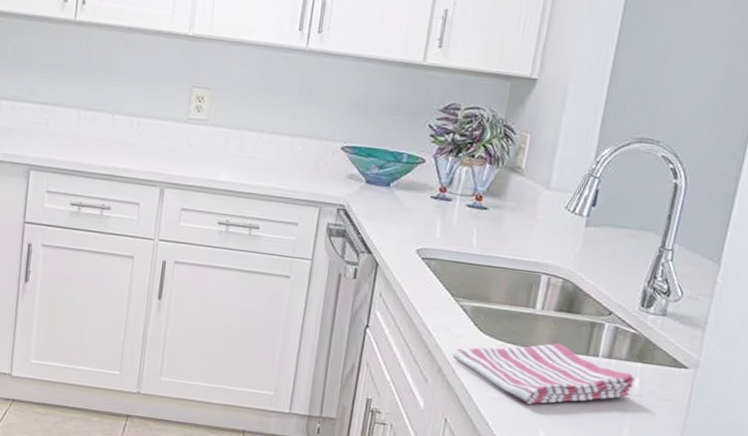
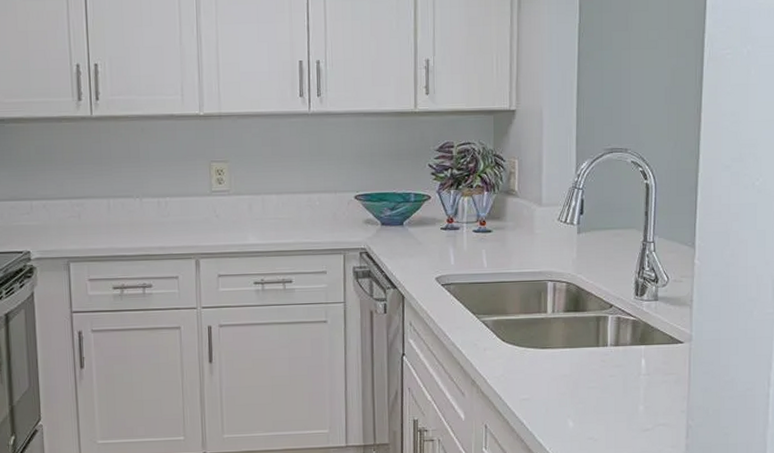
dish towel: present [452,343,635,405] -> none [482,340,641,399]

